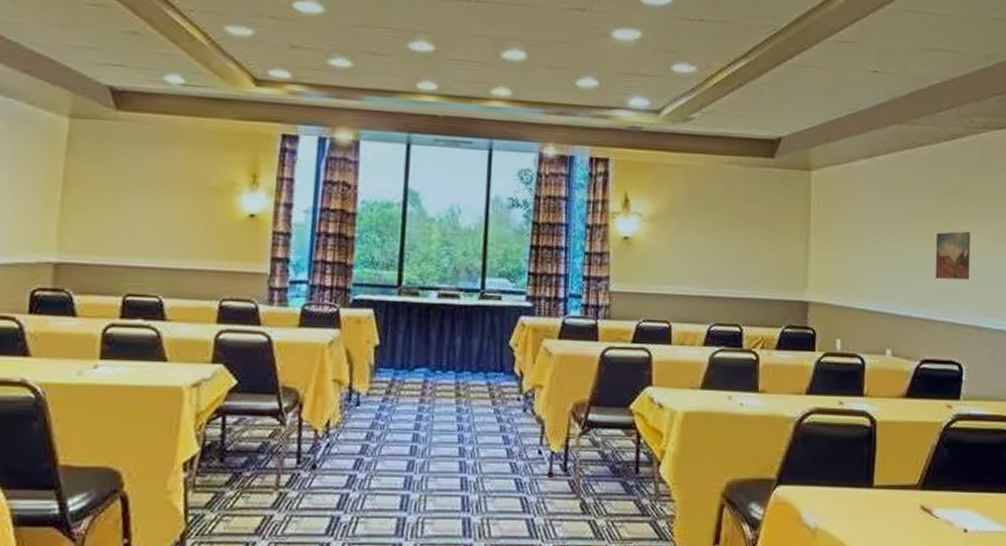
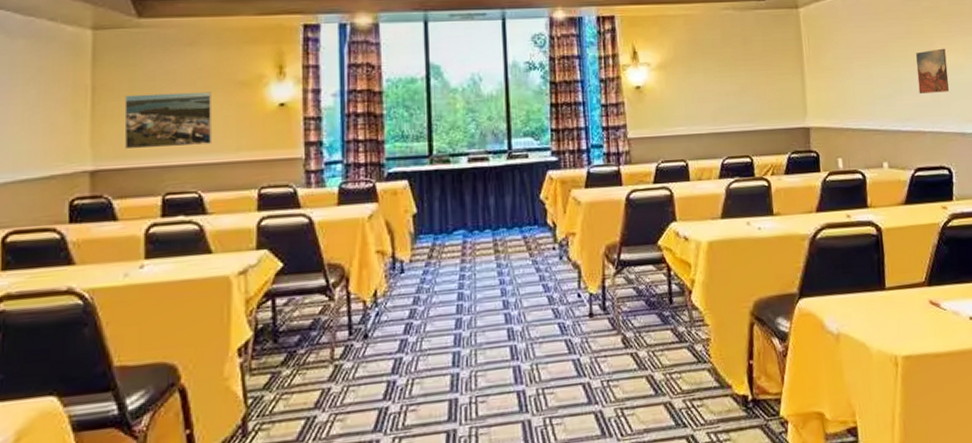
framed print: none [91,189,182,248] -> present [124,91,213,150]

